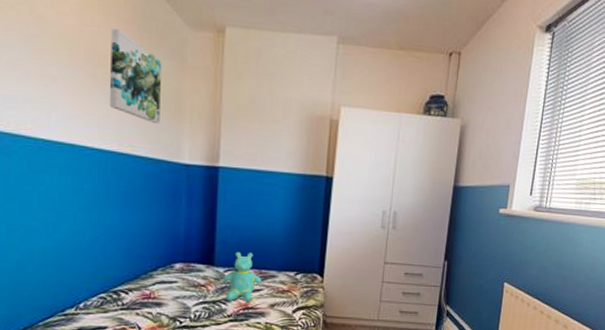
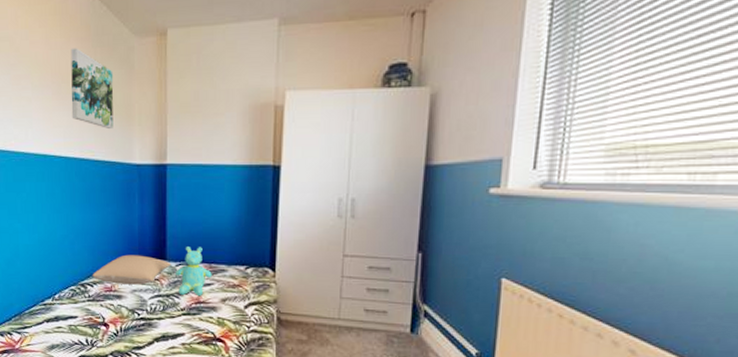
pillow: none [127,259,220,292] -> present [92,254,171,285]

